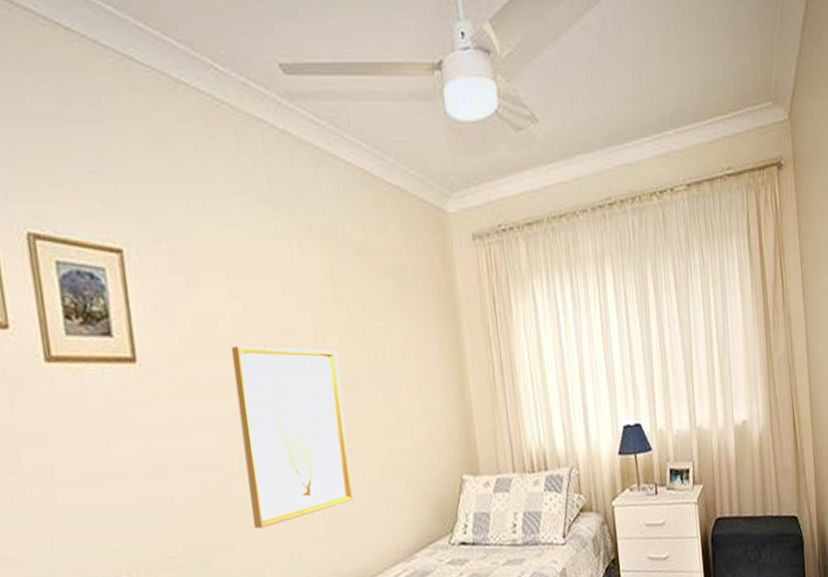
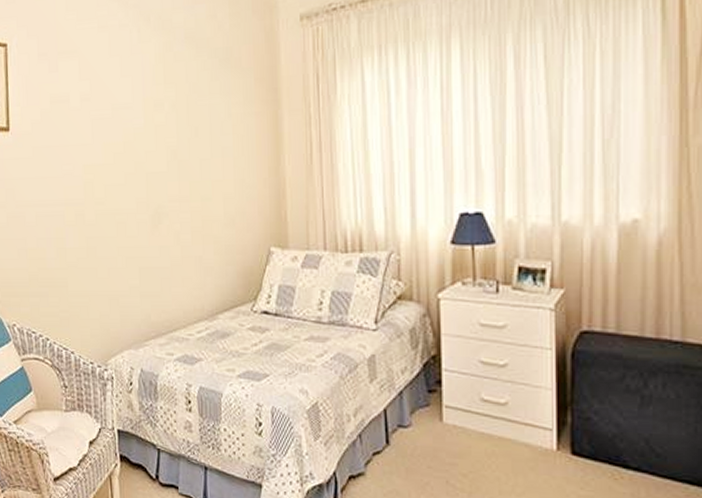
wall art: present [231,346,354,529] -> none [77,120,166,273]

